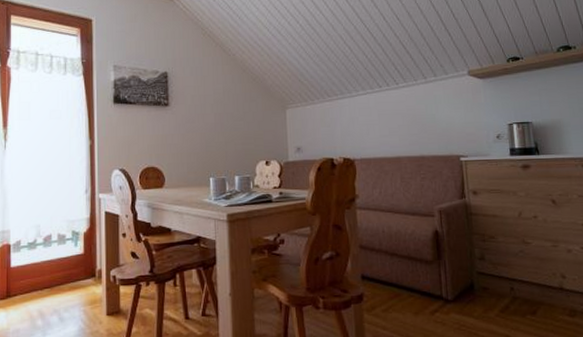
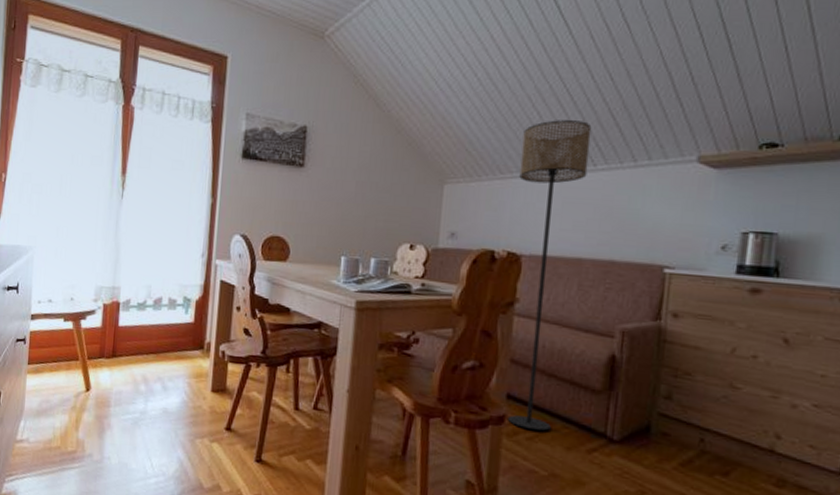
floor lamp: none [341,51,400,302] -> present [507,120,592,431]

